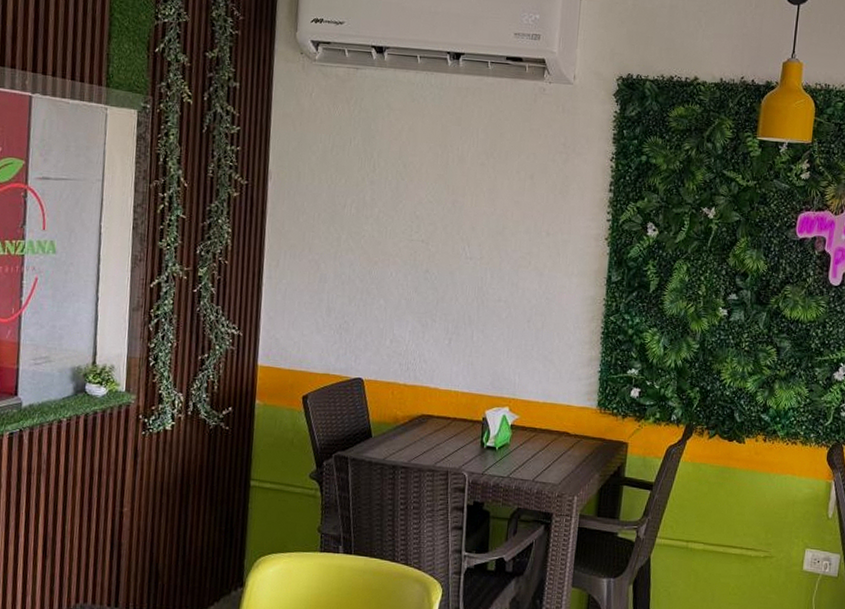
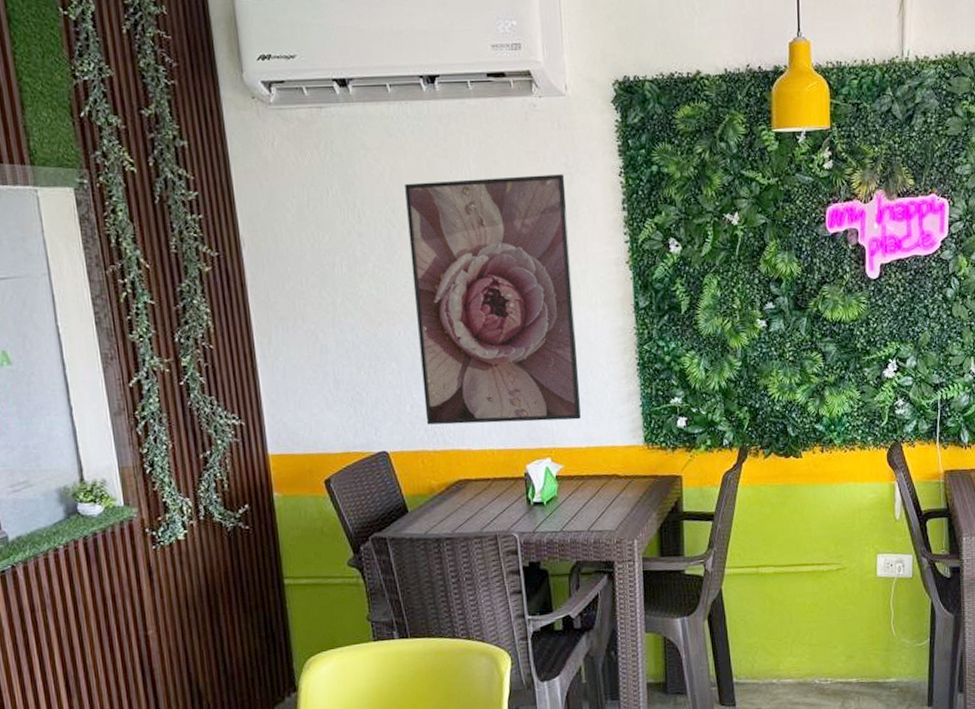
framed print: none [402,143,561,376] -> present [405,174,582,425]

